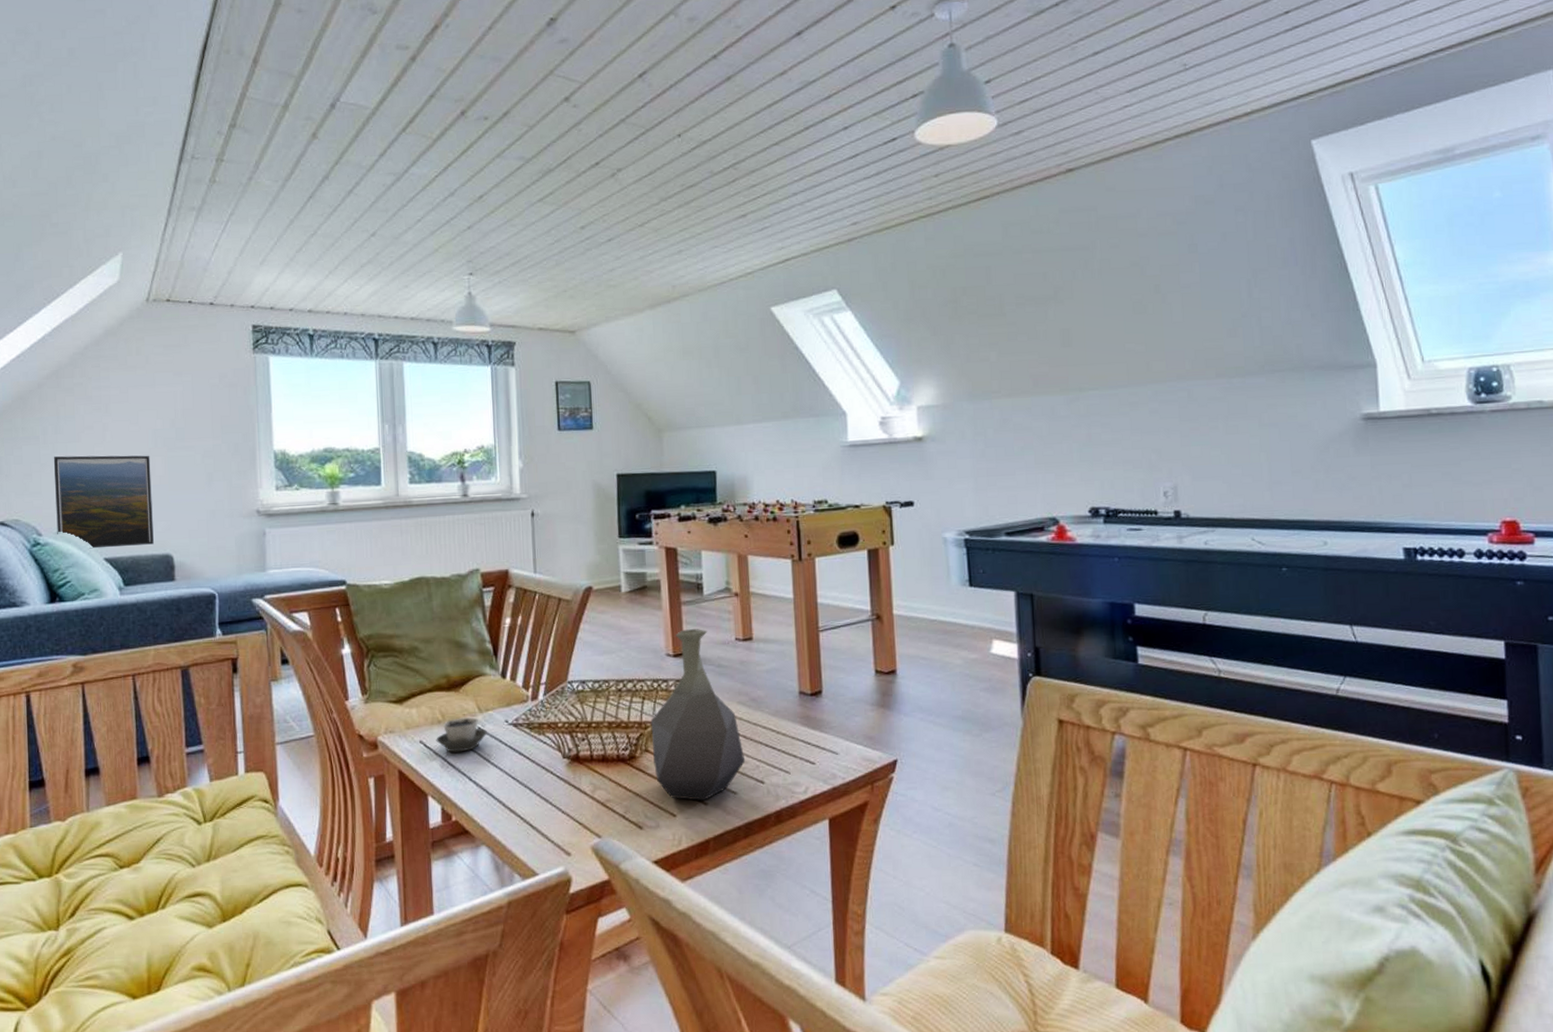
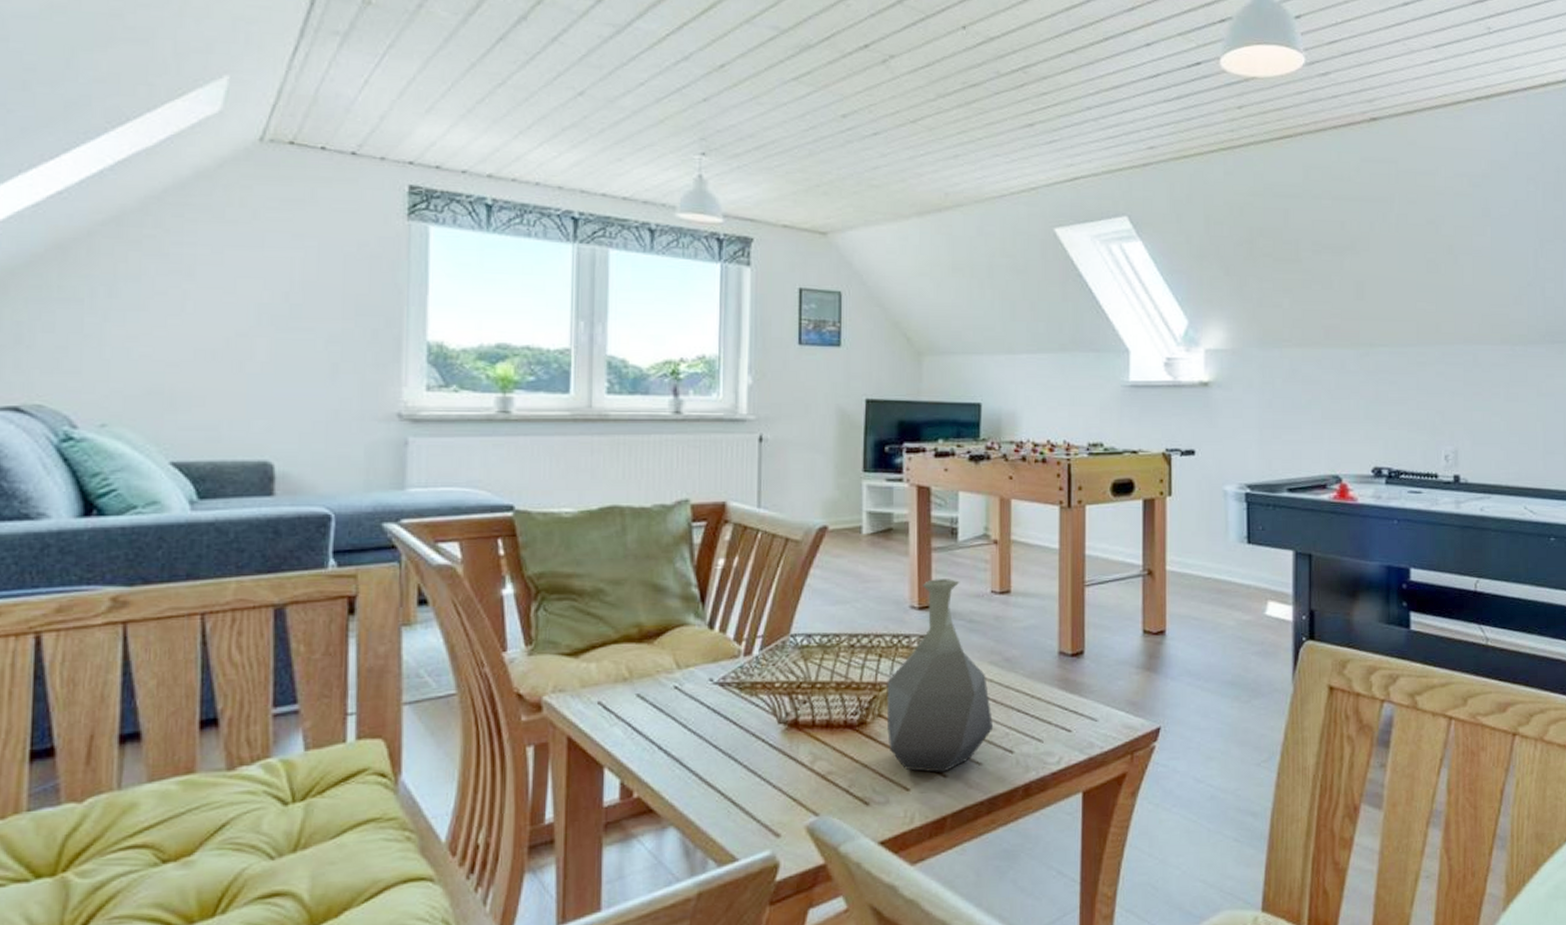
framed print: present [53,455,154,549] -> none [101,327,250,449]
cup: present [436,717,487,753] -> none [619,674,685,716]

